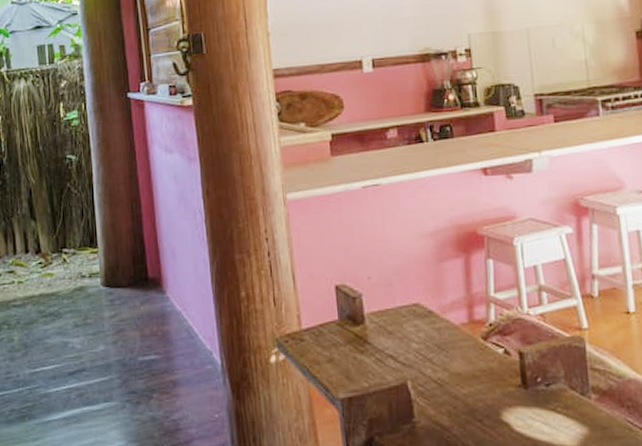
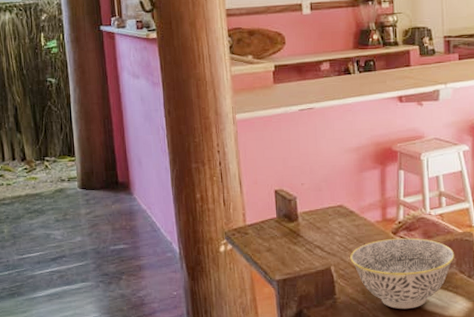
bowl: none [431,344,563,437] -> present [350,237,455,310]

